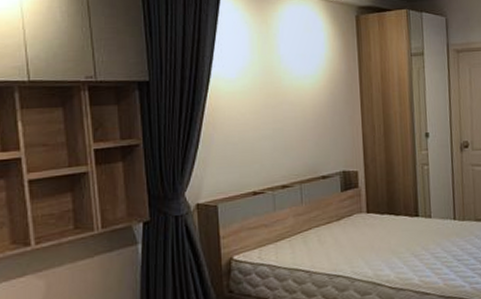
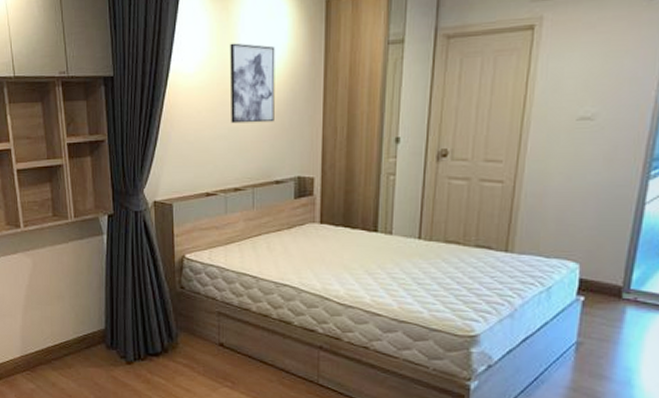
wall art: none [270,52,317,125] -> present [230,43,275,124]

